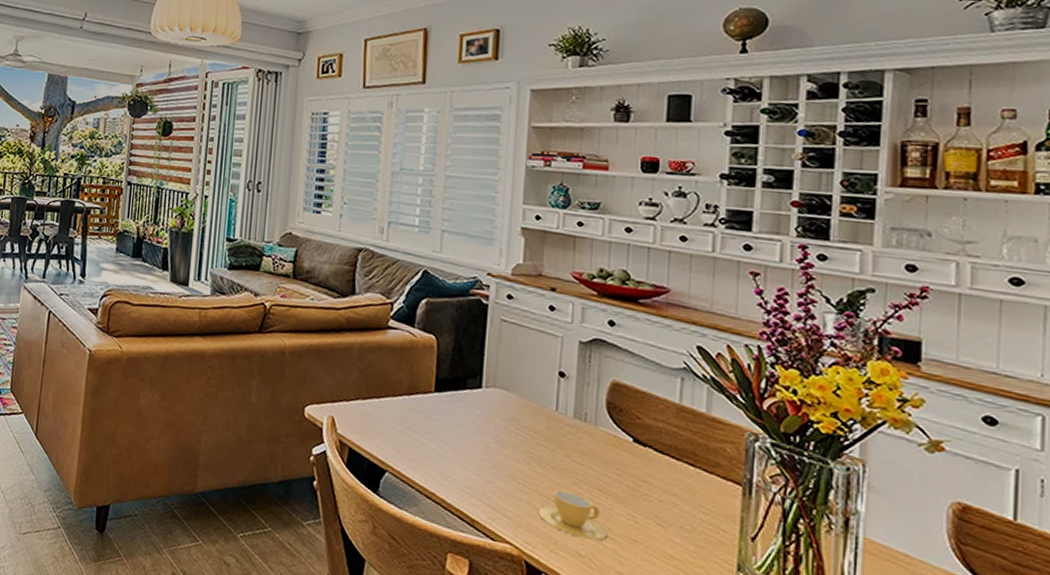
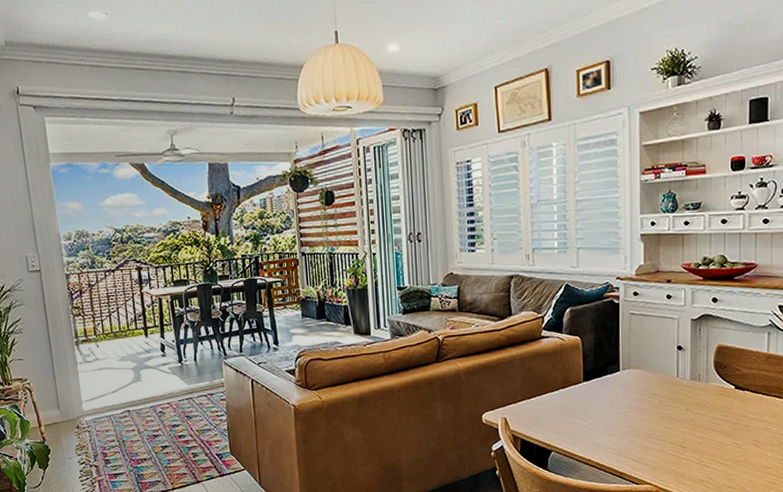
cup: present [537,490,608,541] -> none [668,436,720,468]

